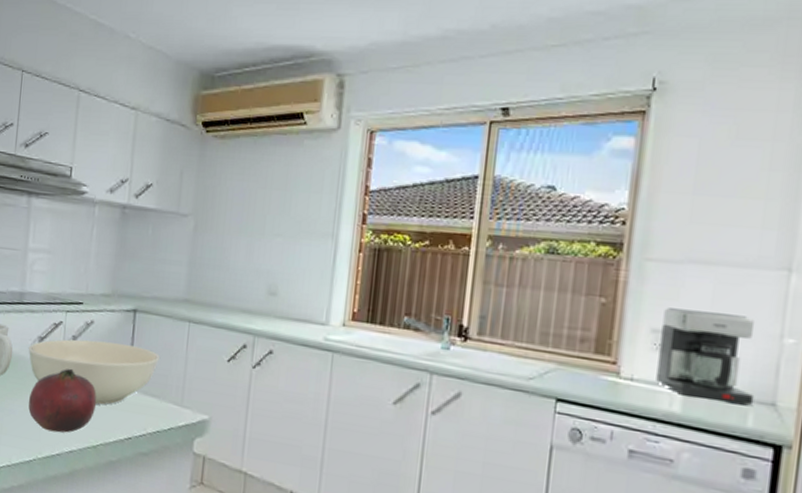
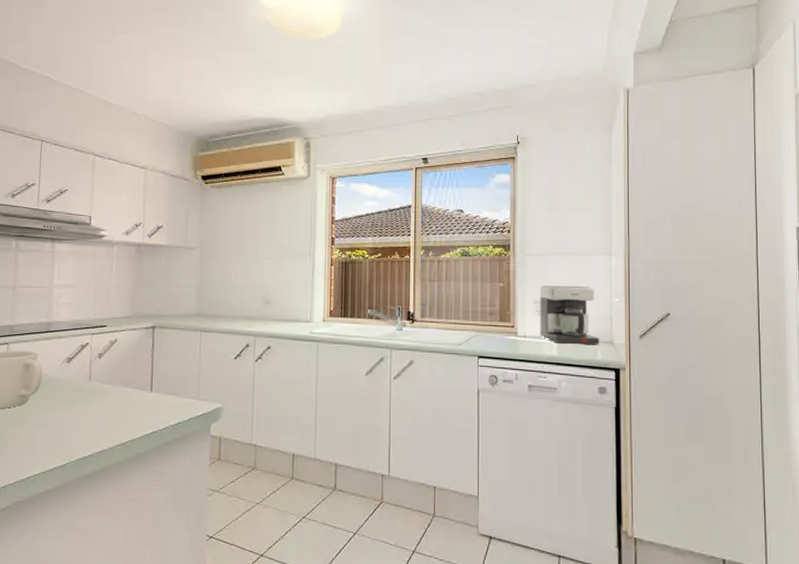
bowl: present [28,339,161,405] -> none [57,354,178,408]
fruit: present [28,368,96,433] -> none [60,381,123,437]

